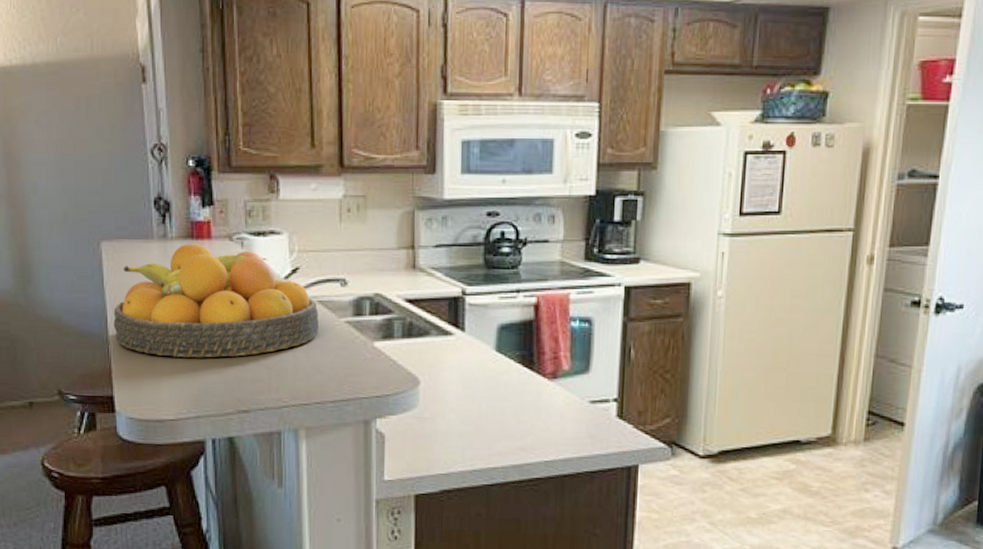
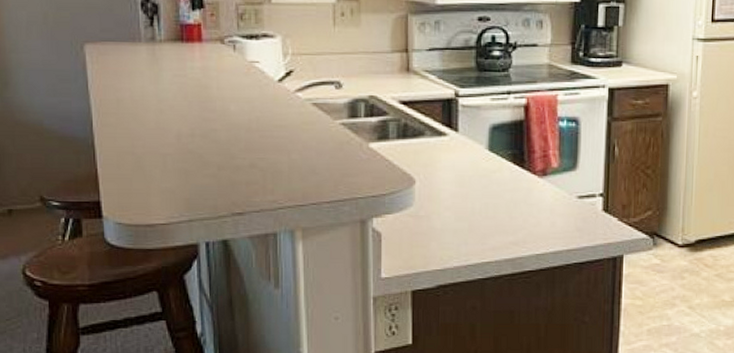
fruit bowl: present [113,243,319,358] -> none [99,46,314,161]

